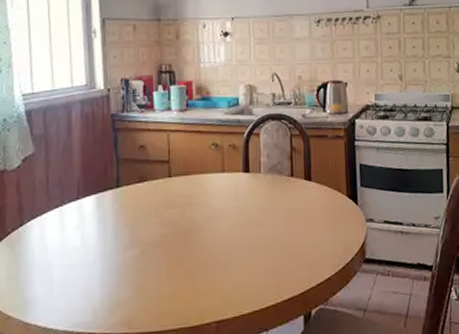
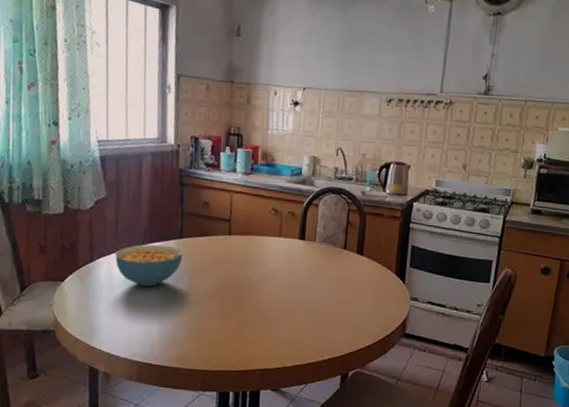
cereal bowl: none [47,197,121,245] -> present [115,244,183,286]

